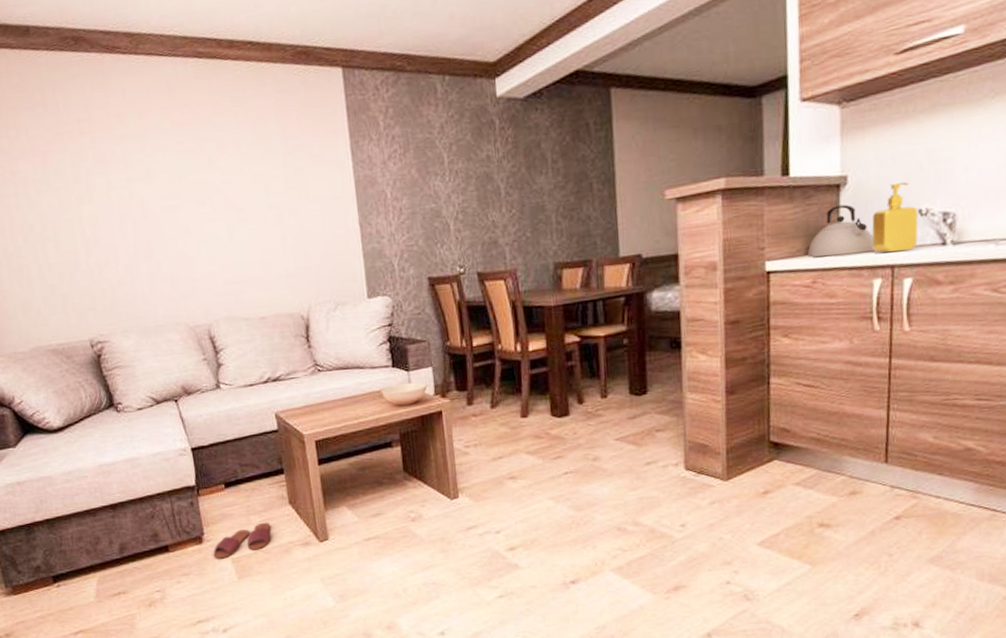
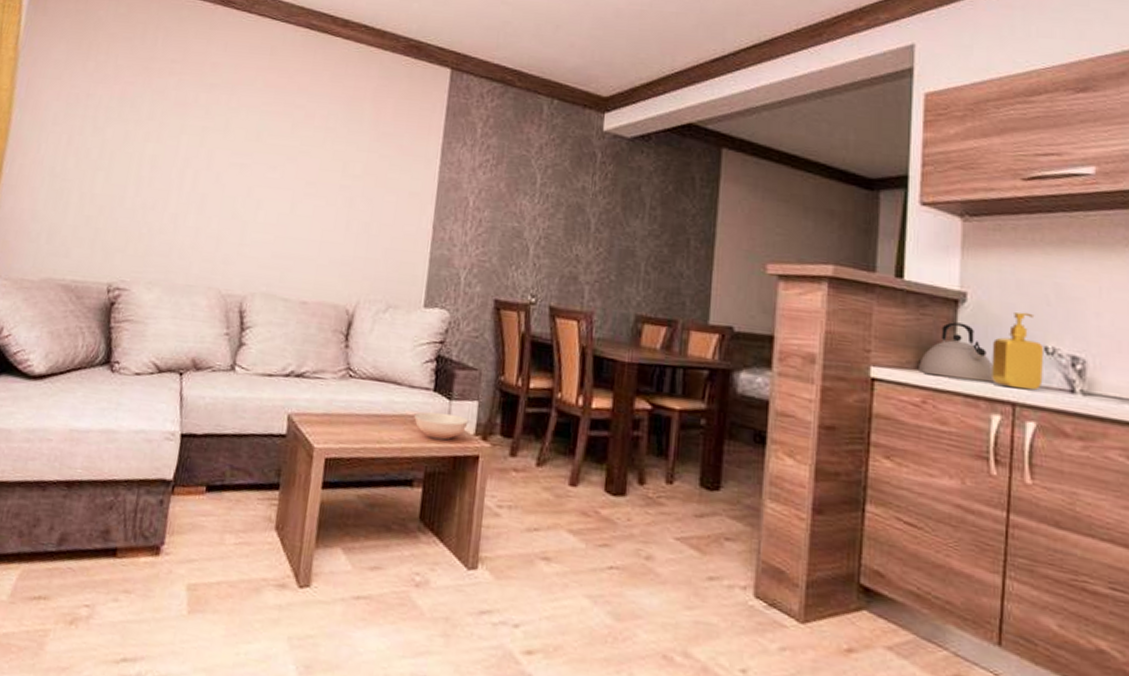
slippers: present [213,522,271,559] -> none [167,545,245,582]

